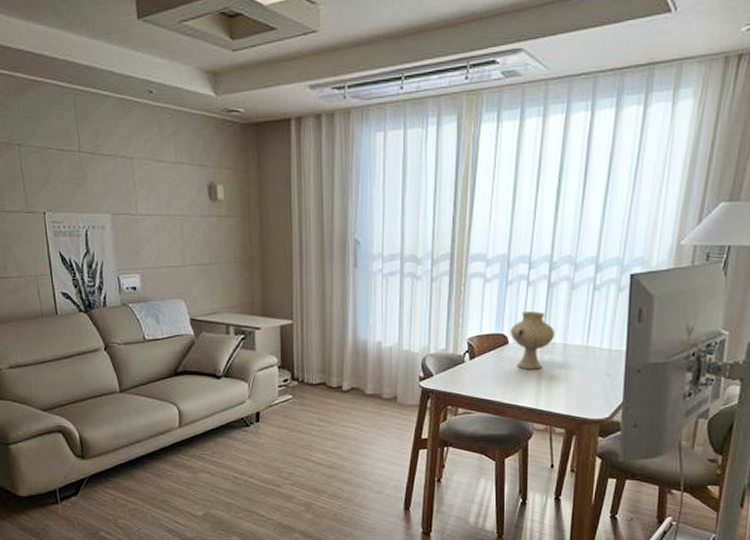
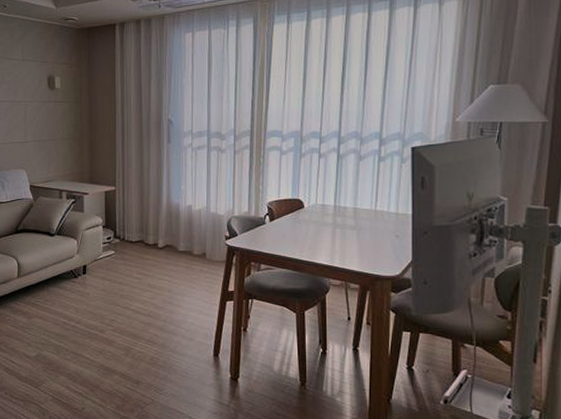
vase: present [510,311,556,370] -> none [305,179,346,231]

